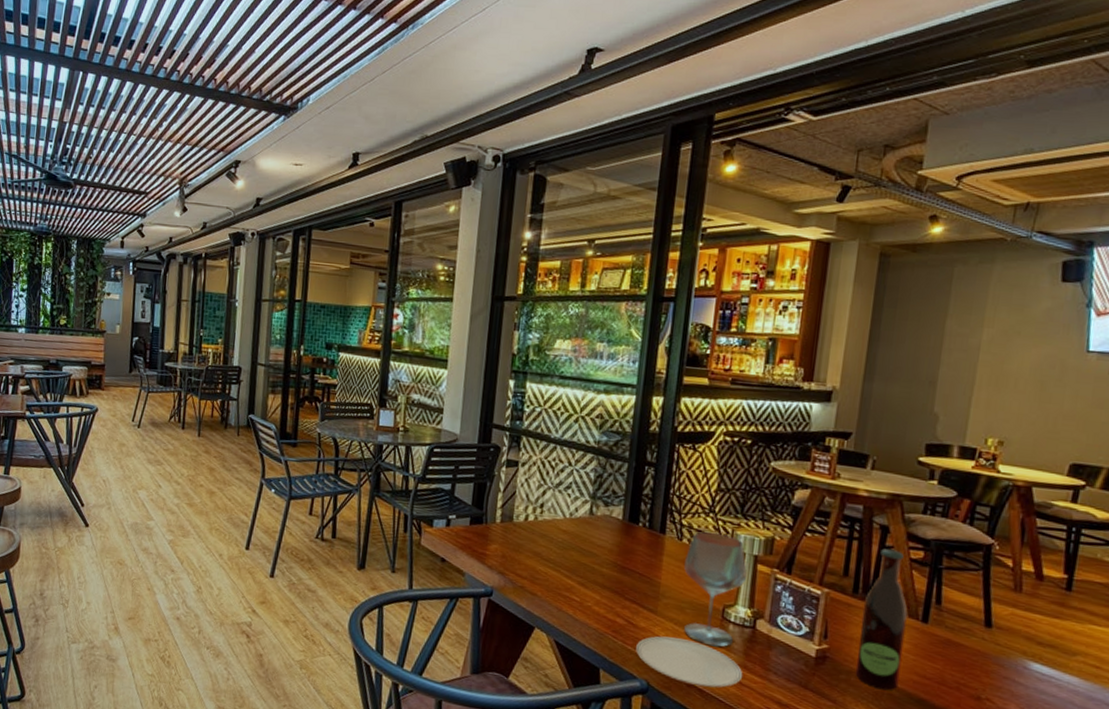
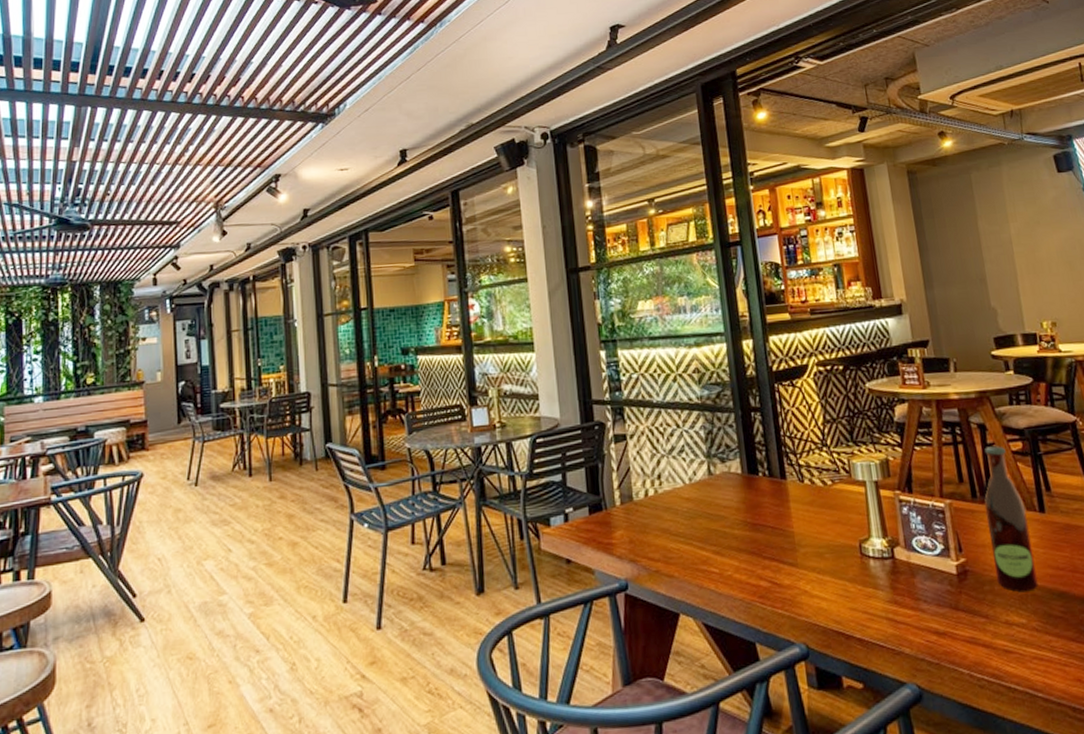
plate: present [636,636,743,689] -> none [786,587,896,637]
wine glass: present [683,532,748,647] -> none [810,466,877,588]

